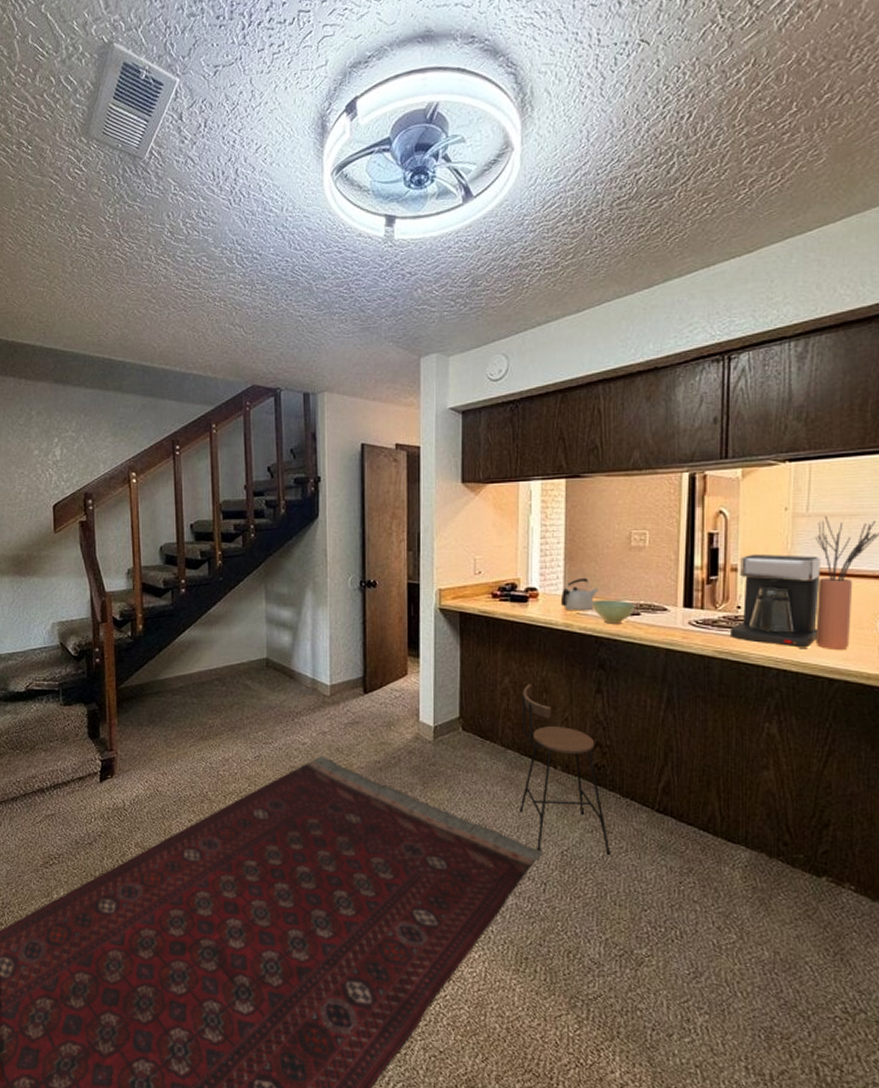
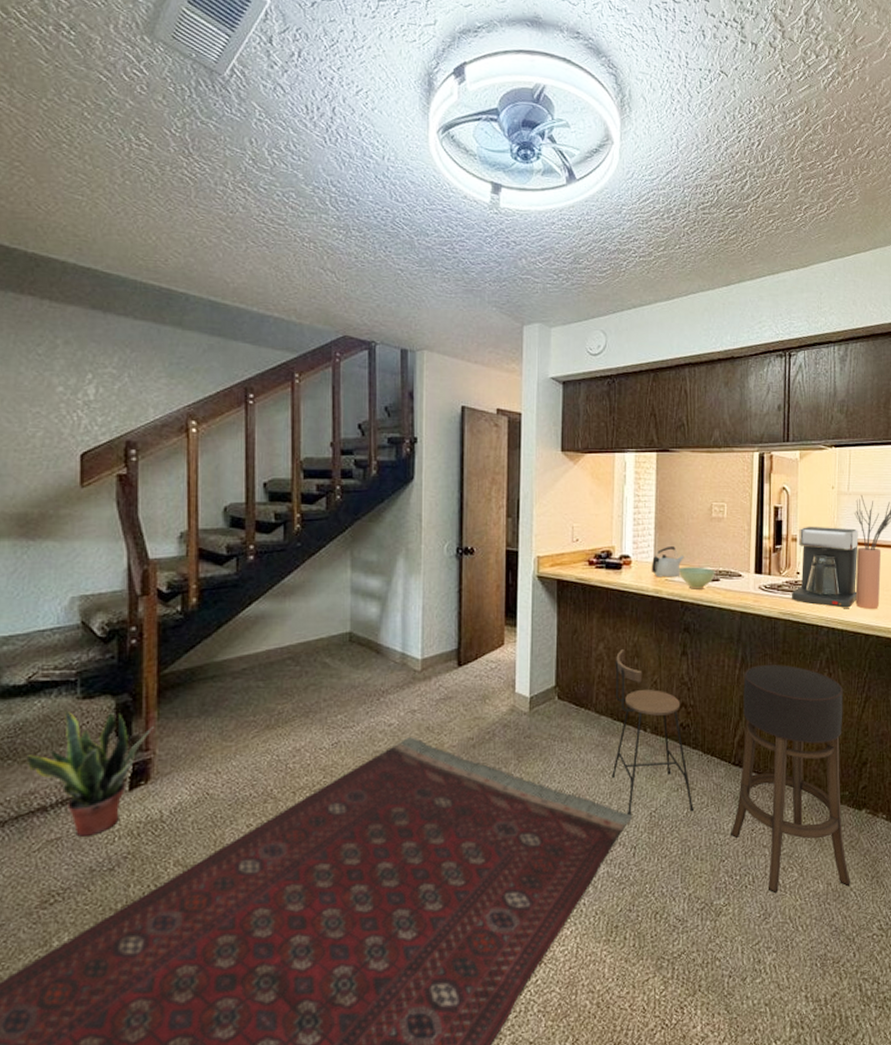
potted plant: none [28,714,115,816] -> present [26,710,154,838]
bar stool: none [654,708,805,959] -> present [731,665,850,894]

